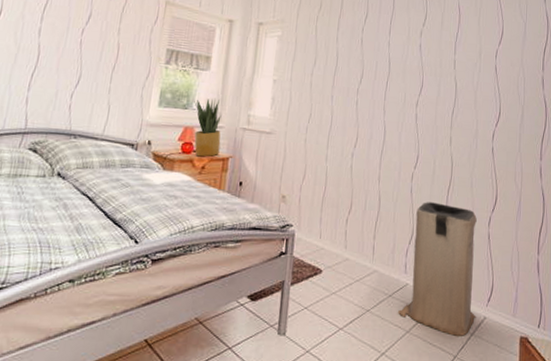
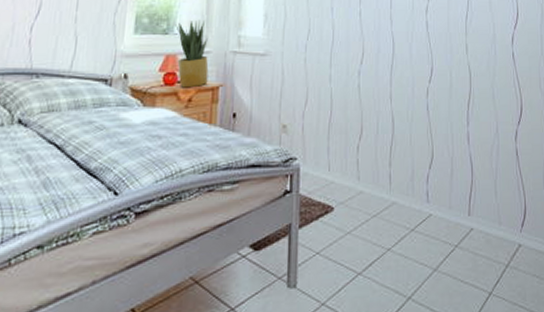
laundry basket: present [397,202,477,336] -> none [422,119,510,270]

